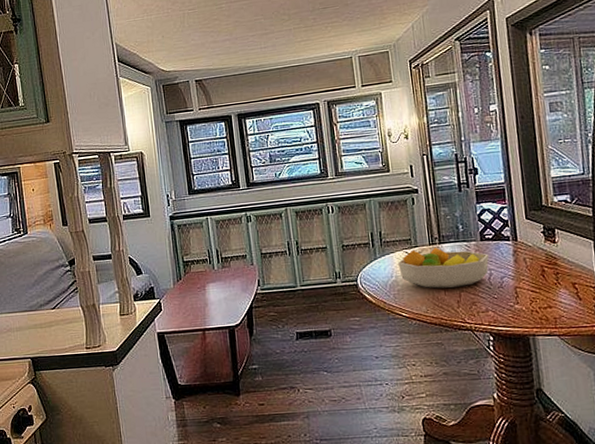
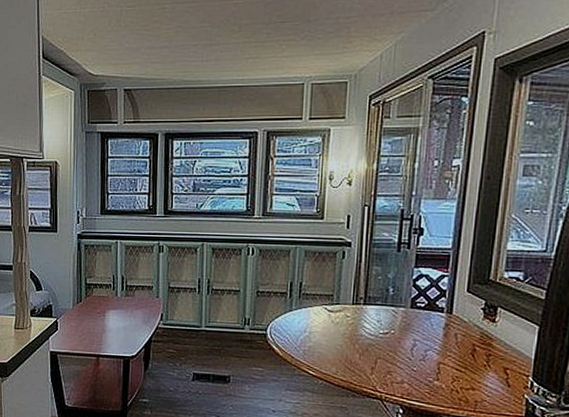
fruit bowl: present [398,247,489,289] -> none [314,307,416,354]

